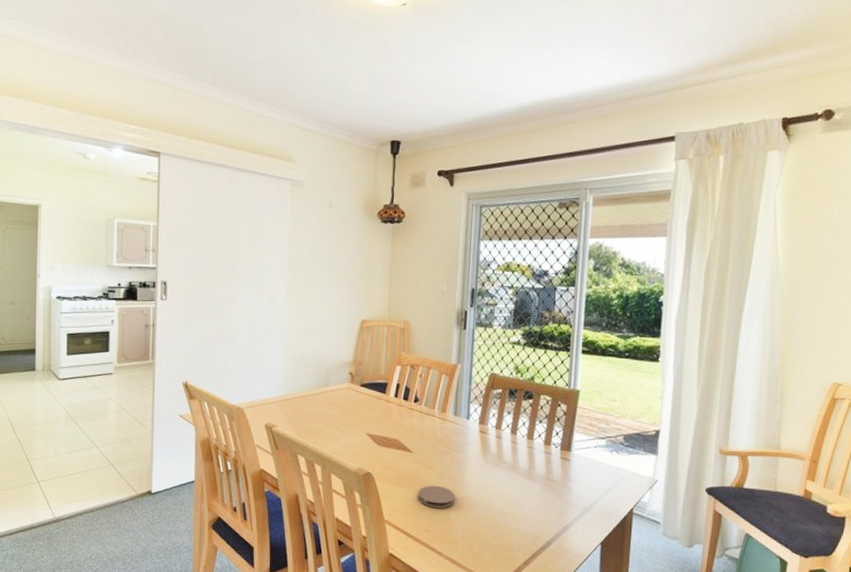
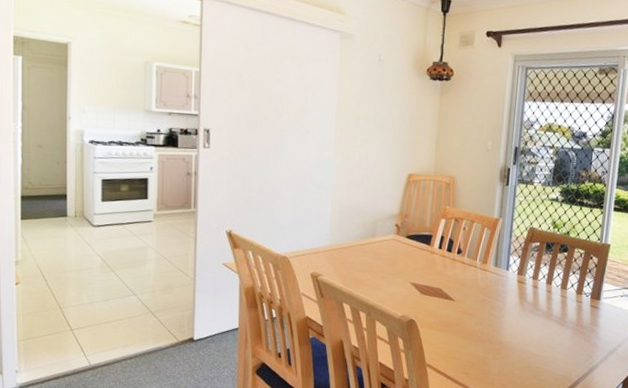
coaster: present [418,485,455,508] -> none [458,331,493,352]

